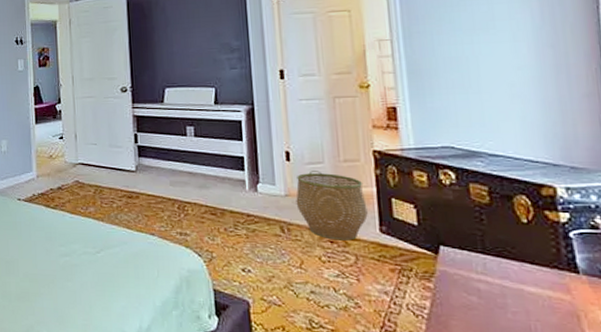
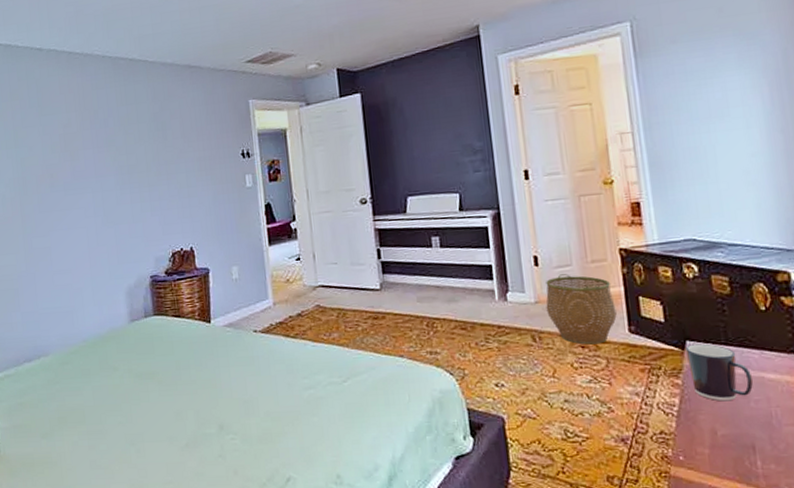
mug: none [438,249,512,310] -> present [685,343,754,402]

